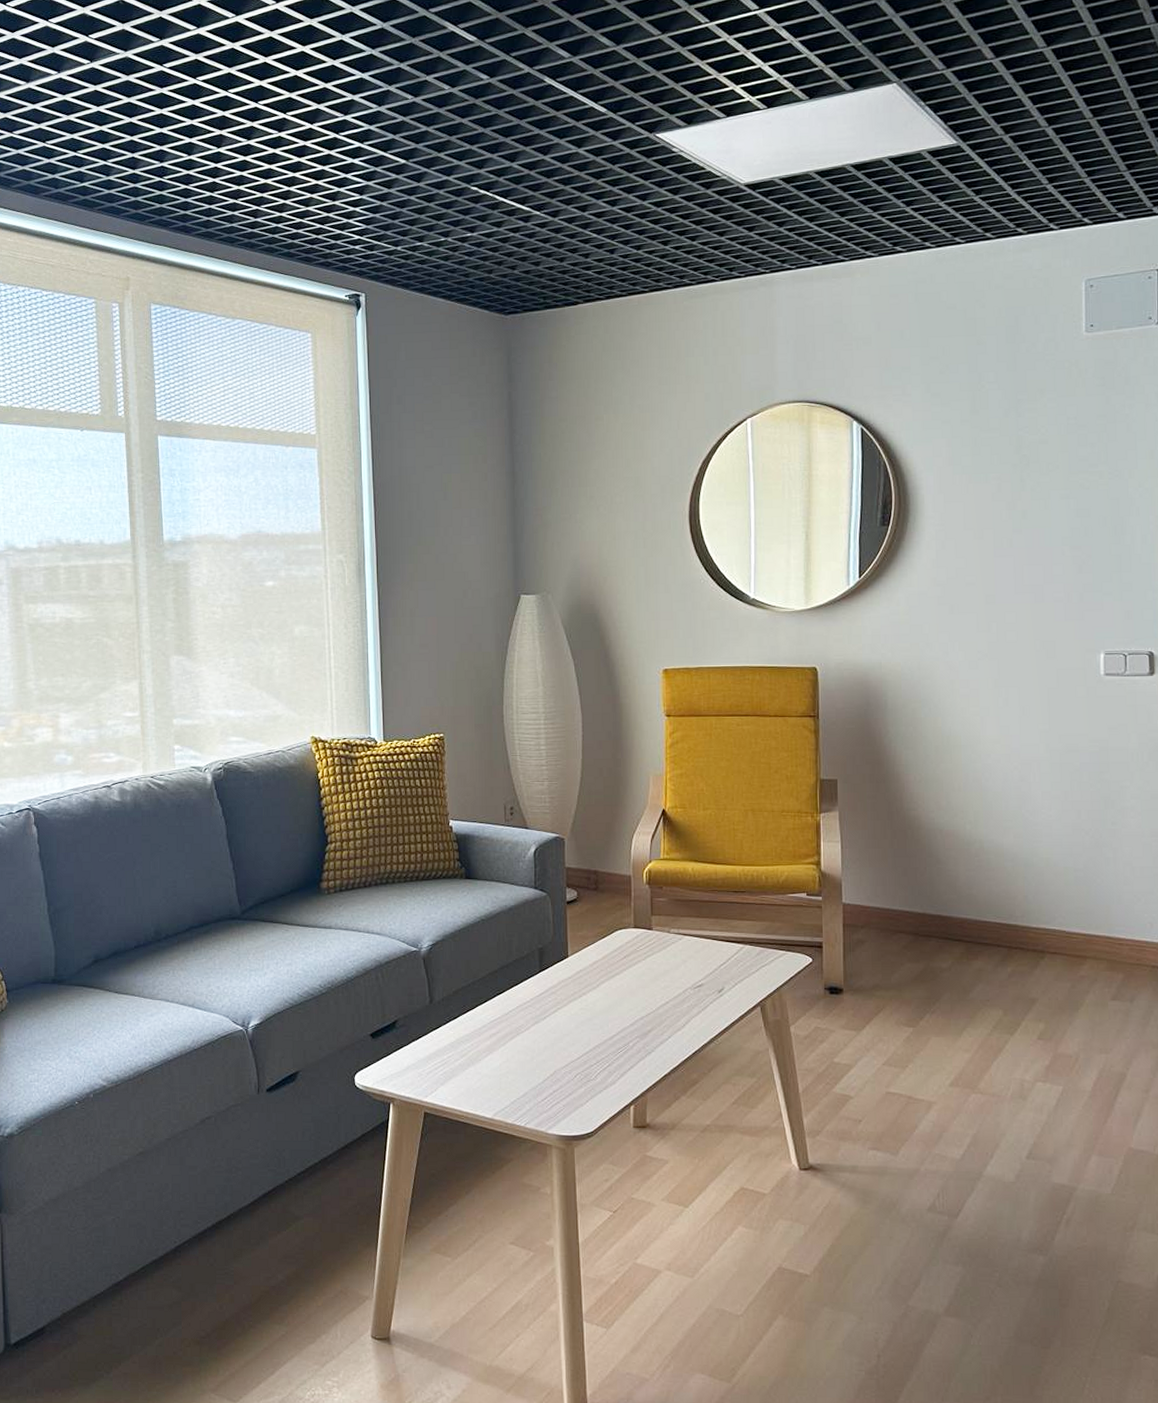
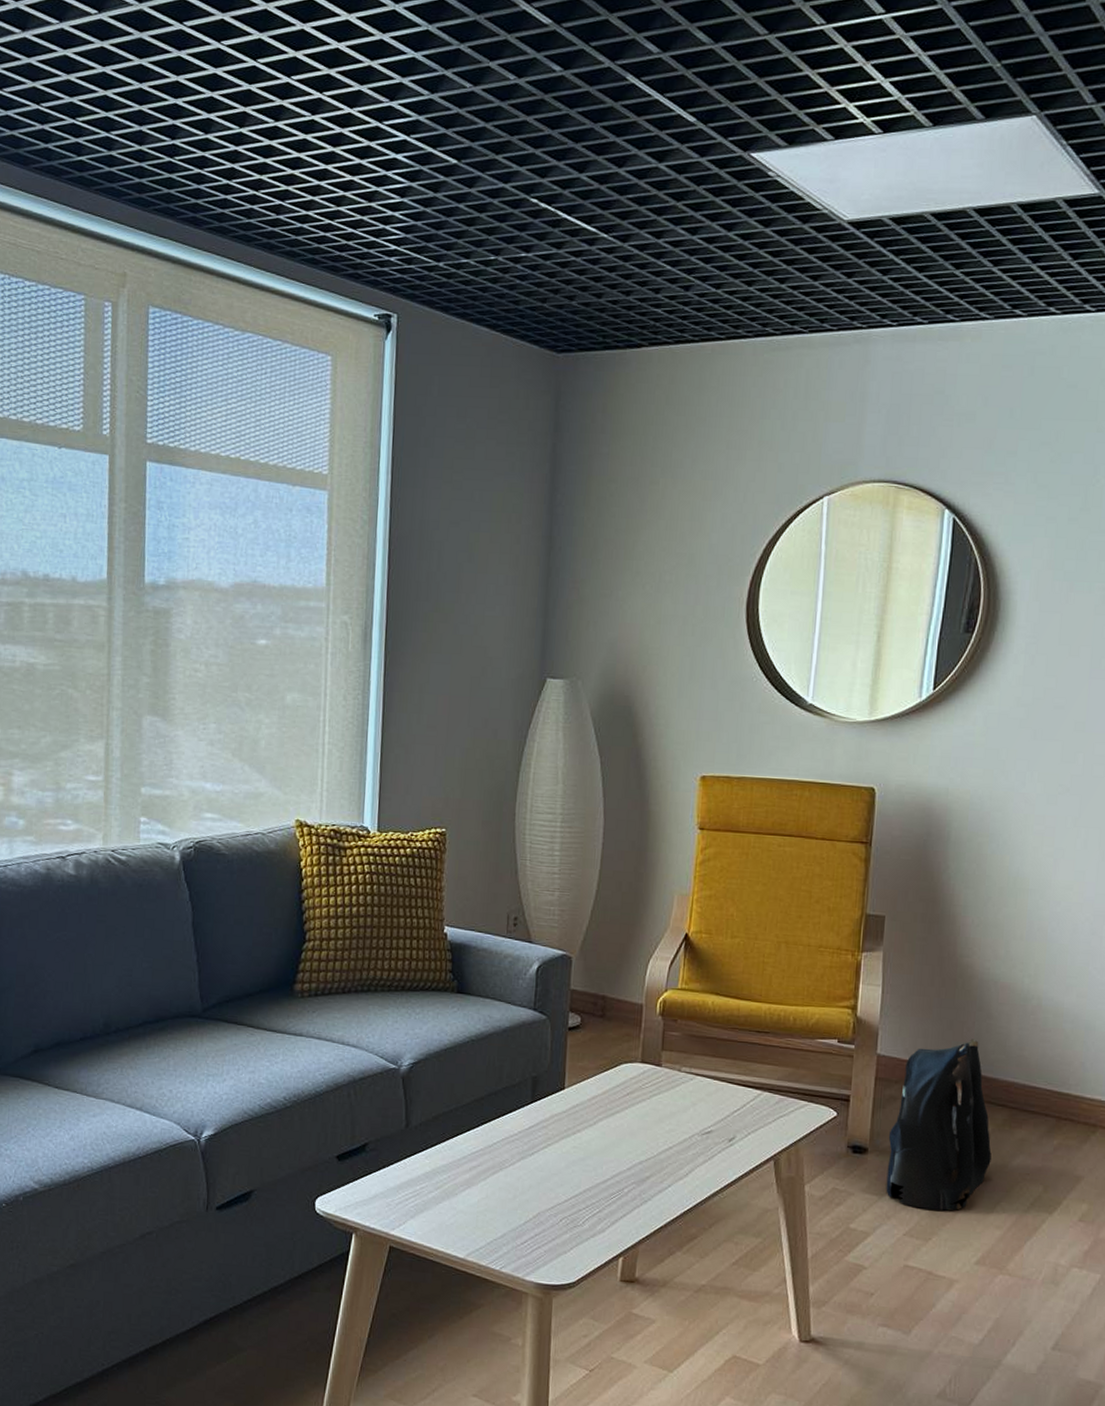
backpack: none [860,882,954,1040] -> present [886,1039,992,1211]

